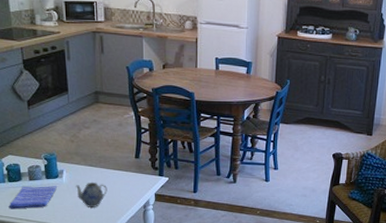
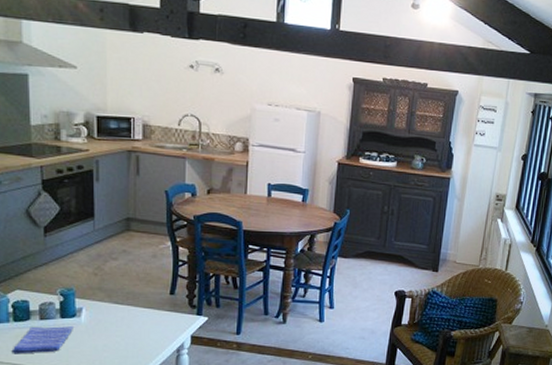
teapot: present [76,182,107,207] -> none [97,321,135,352]

